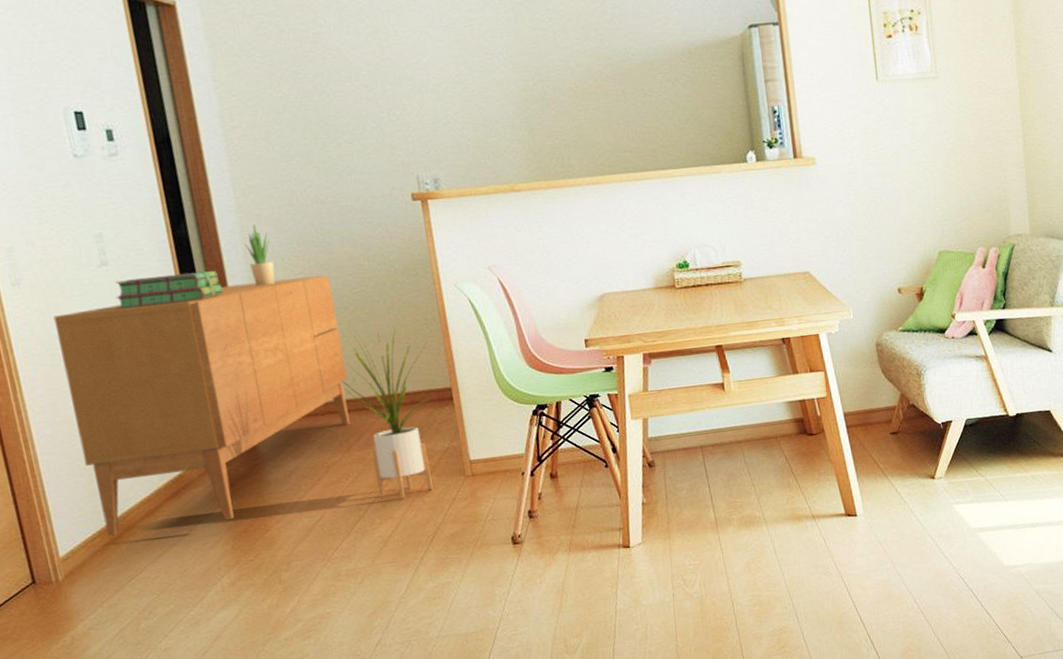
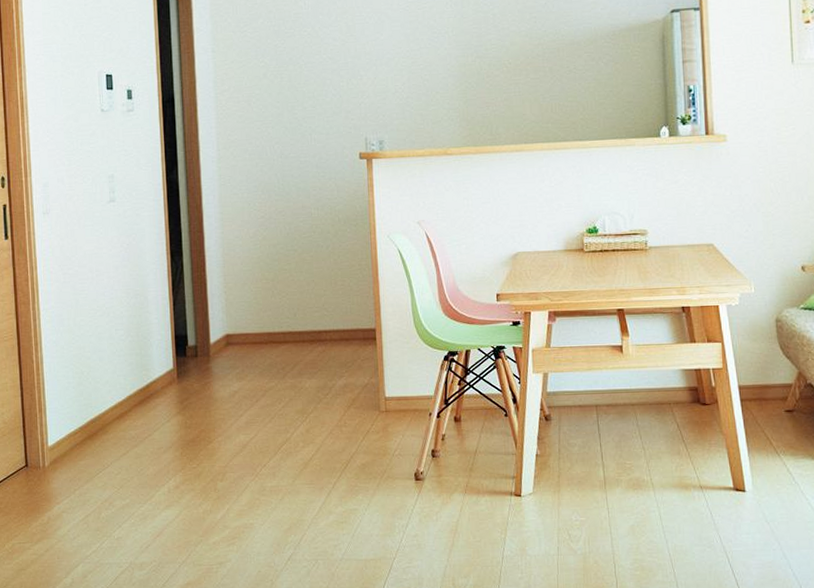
sideboard: present [53,275,350,537] -> none [69,220,290,433]
stack of books: present [115,271,224,309] -> none [117,211,200,239]
potted plant: present [244,225,275,286] -> none [221,174,242,227]
house plant: present [335,328,433,500] -> none [282,271,360,427]

